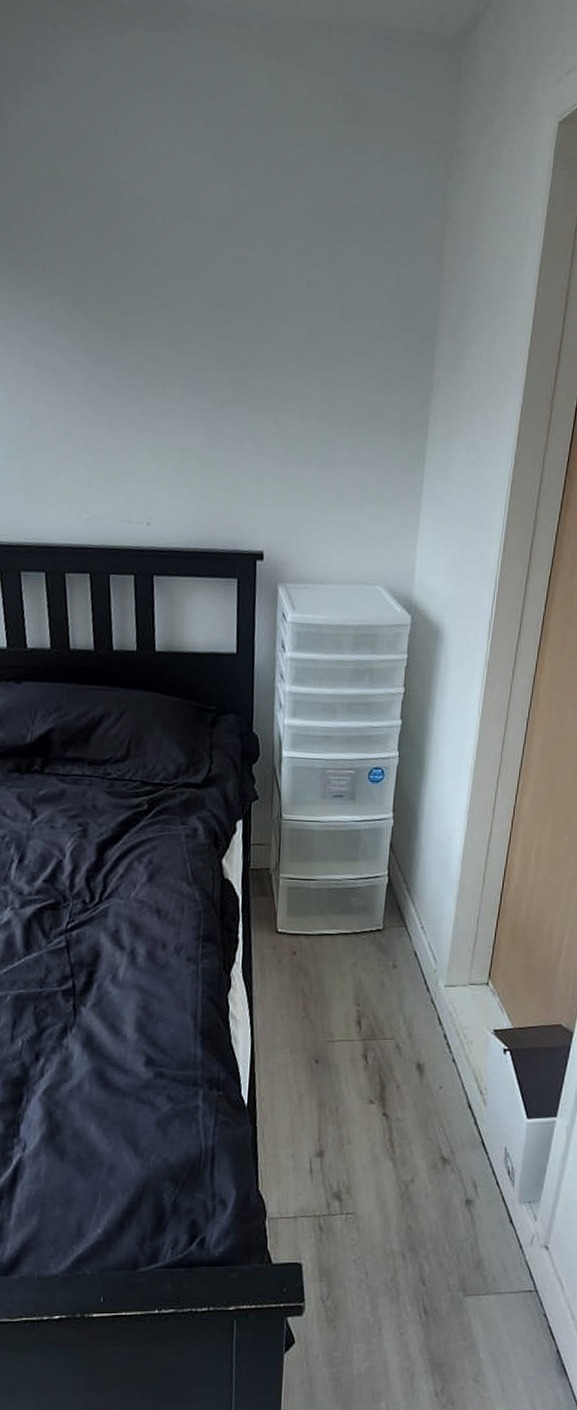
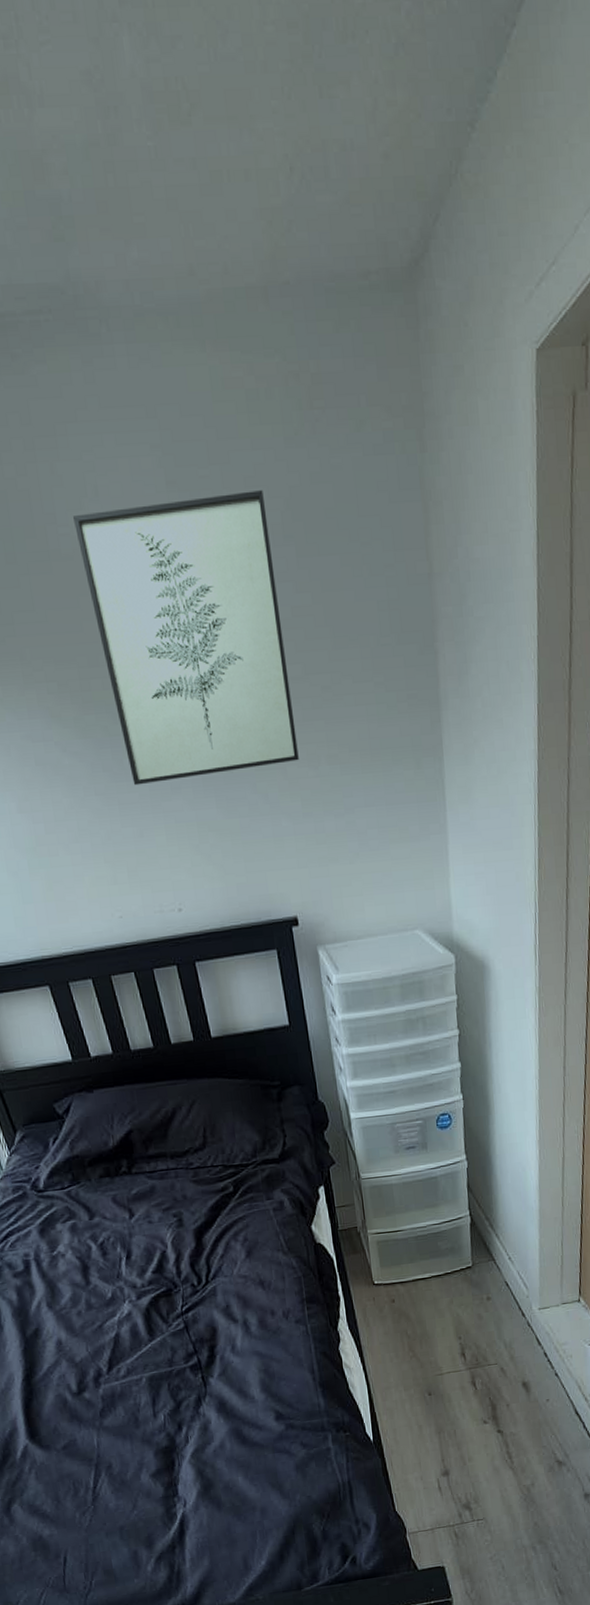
wall art: none [119,162,299,412] -> present [73,490,299,786]

